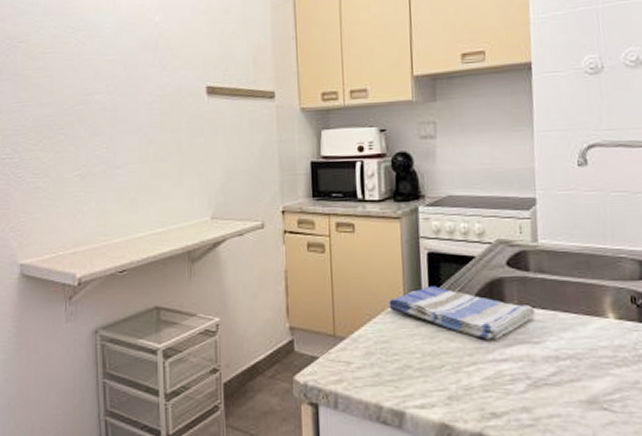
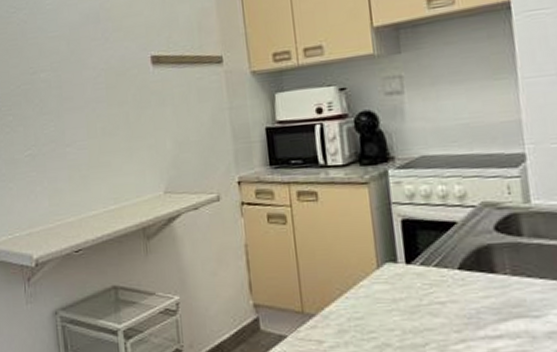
dish towel: present [389,286,535,339] -> none [361,256,533,314]

